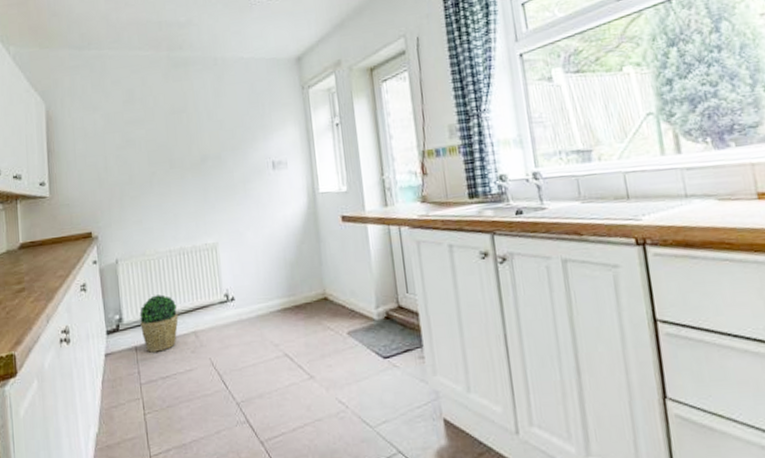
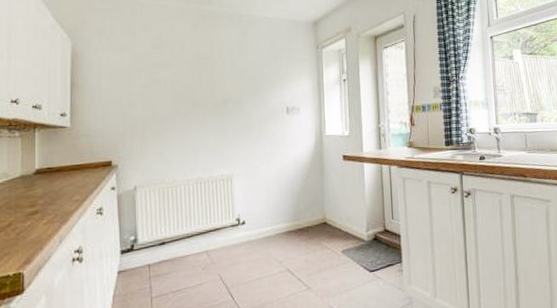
potted plant: present [139,294,179,354] -> none [155,218,192,271]

